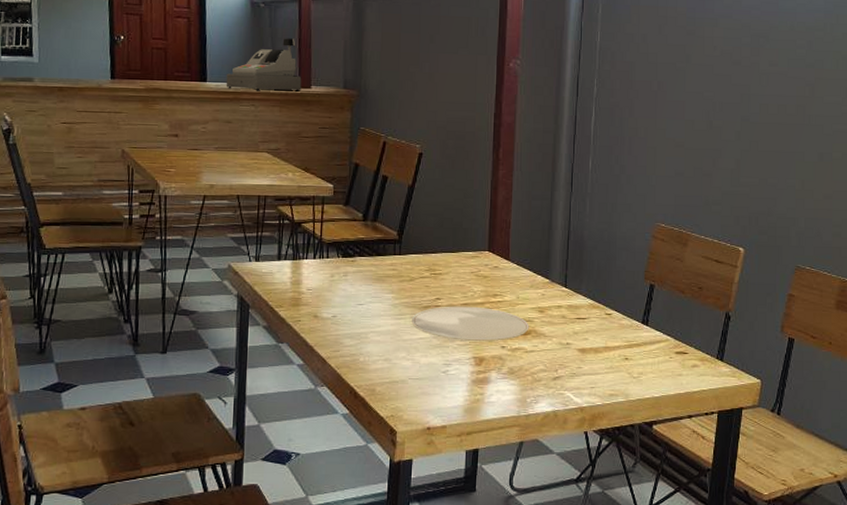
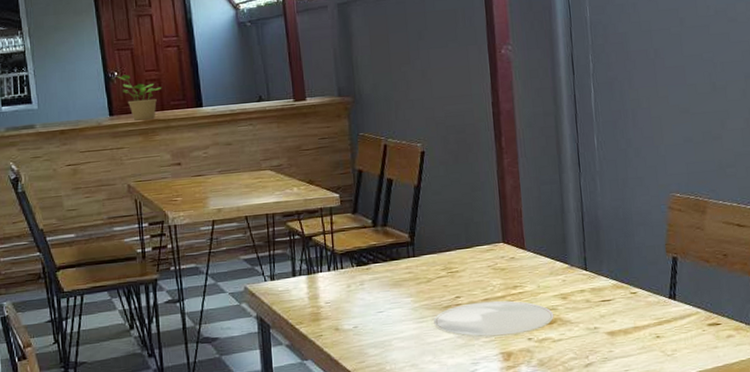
potted plant: none [123,39,167,88] -> present [117,74,161,121]
cash register: present [226,38,302,92] -> none [221,53,297,111]

